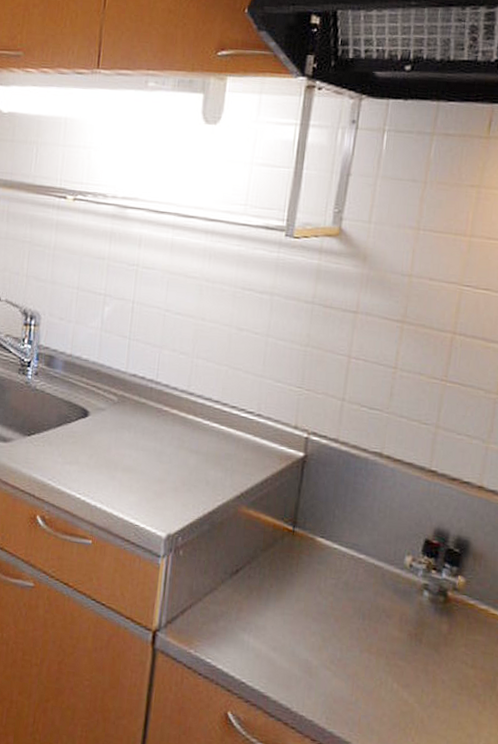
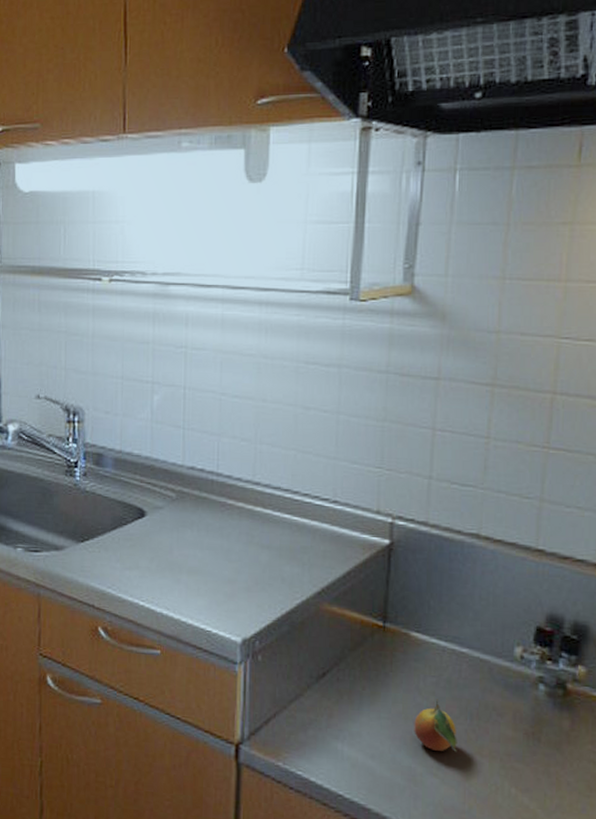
fruit: none [312,599,350,648] -> present [414,699,457,752]

